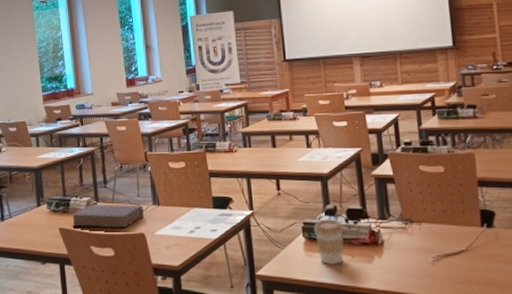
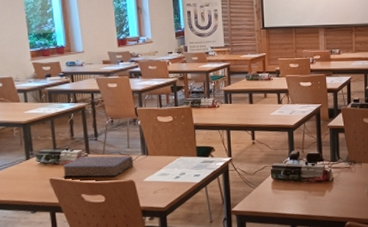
coffee cup: present [313,219,344,265] -> none [280,162,304,199]

